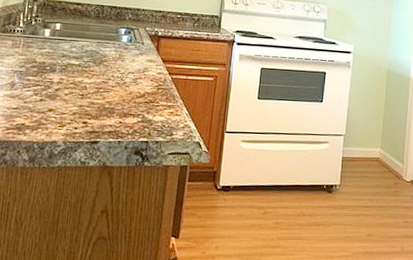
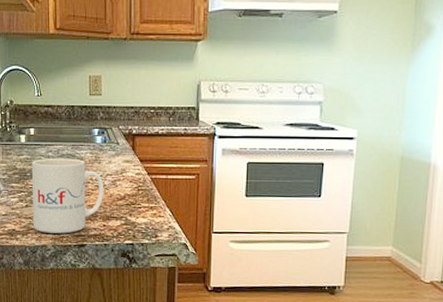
mug: none [44,53,125,130] -> present [31,158,104,234]

